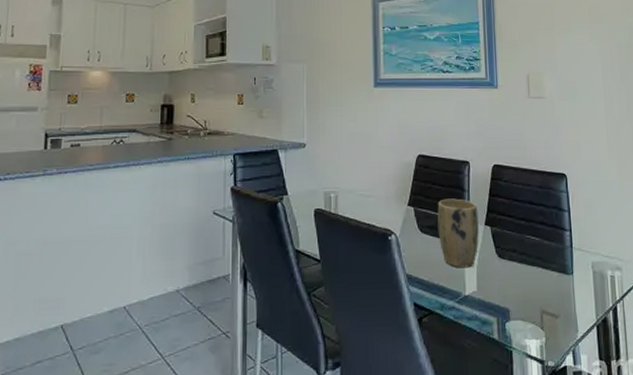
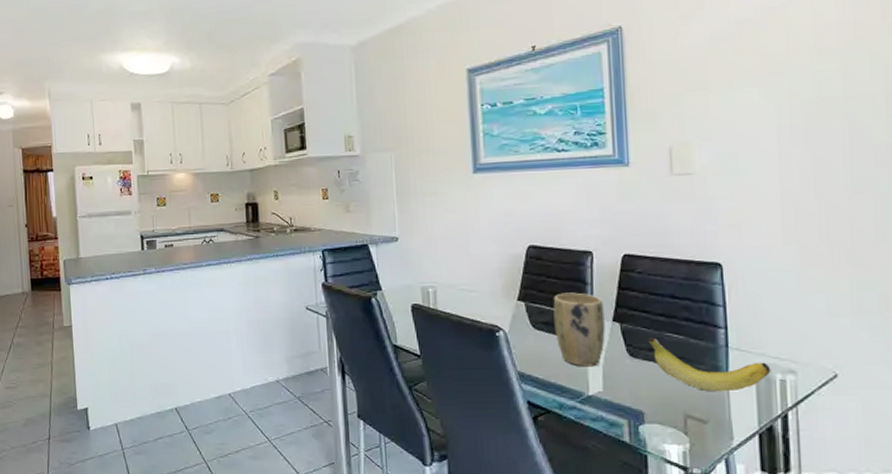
fruit: none [512,239,604,289] -> present [648,337,771,392]

